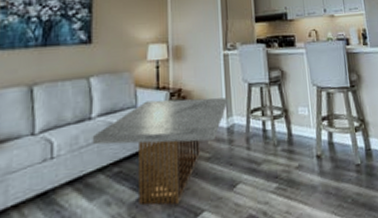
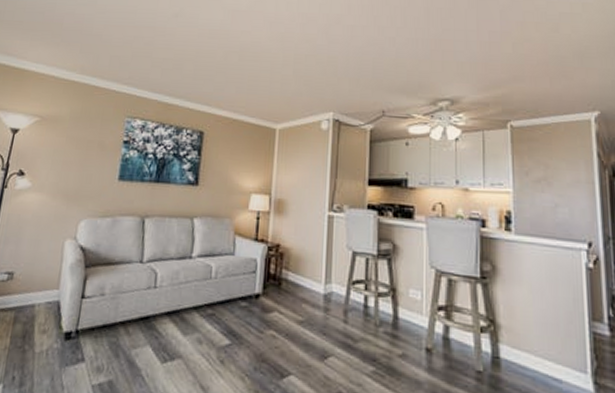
coffee table: present [92,97,228,206] -> none [190,250,327,361]

